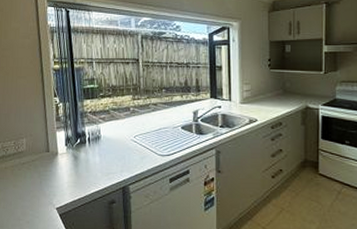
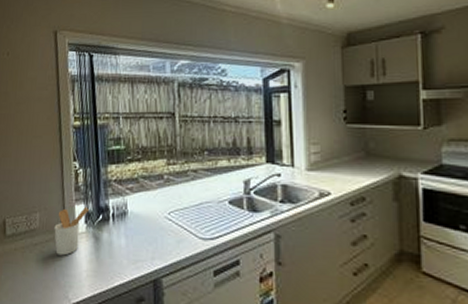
utensil holder: none [39,134,68,172] -> present [54,207,89,256]

